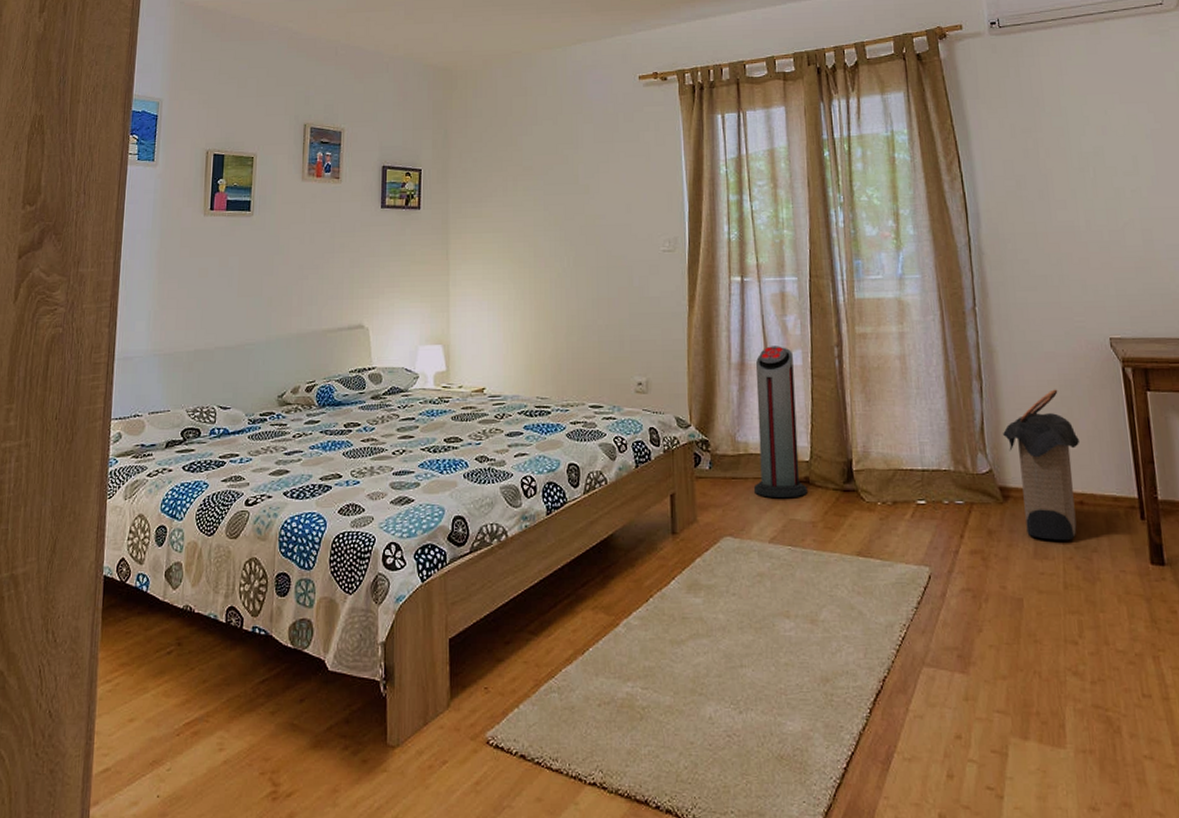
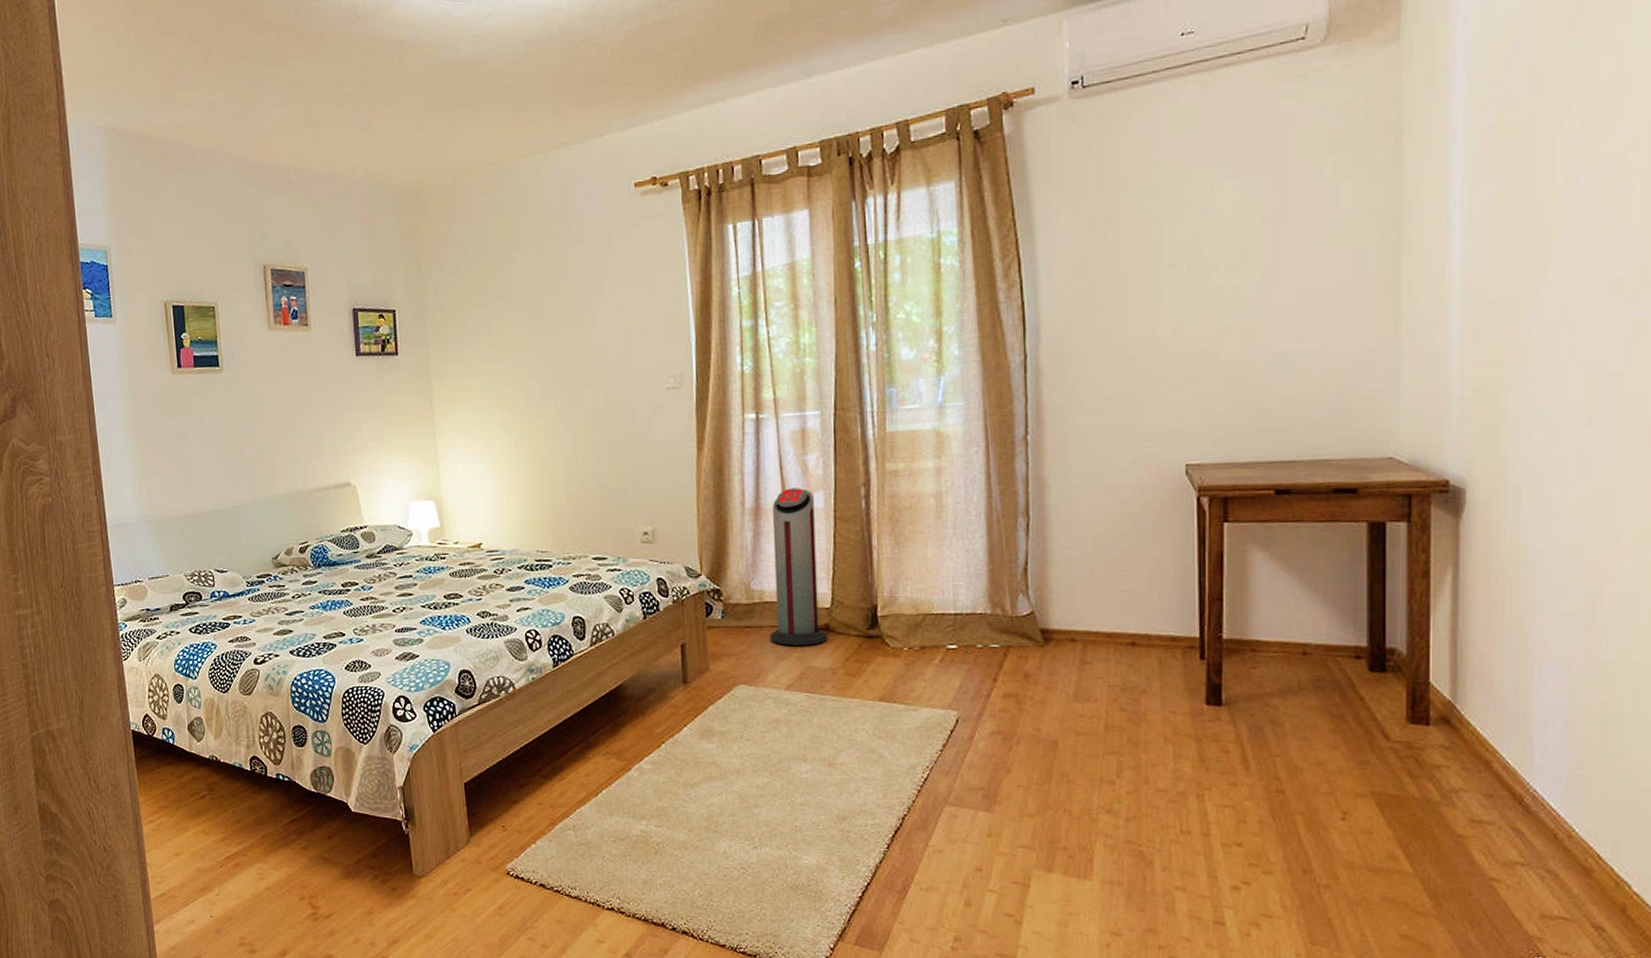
laundry hamper: present [1003,389,1080,541] -> none [1049,524,1139,683]

